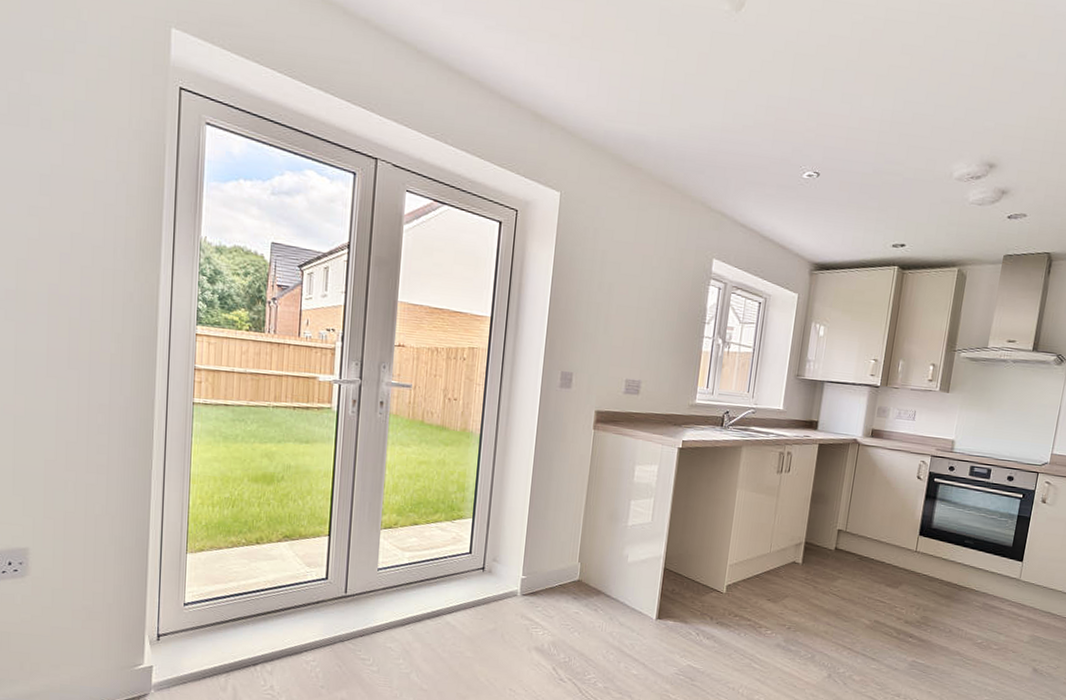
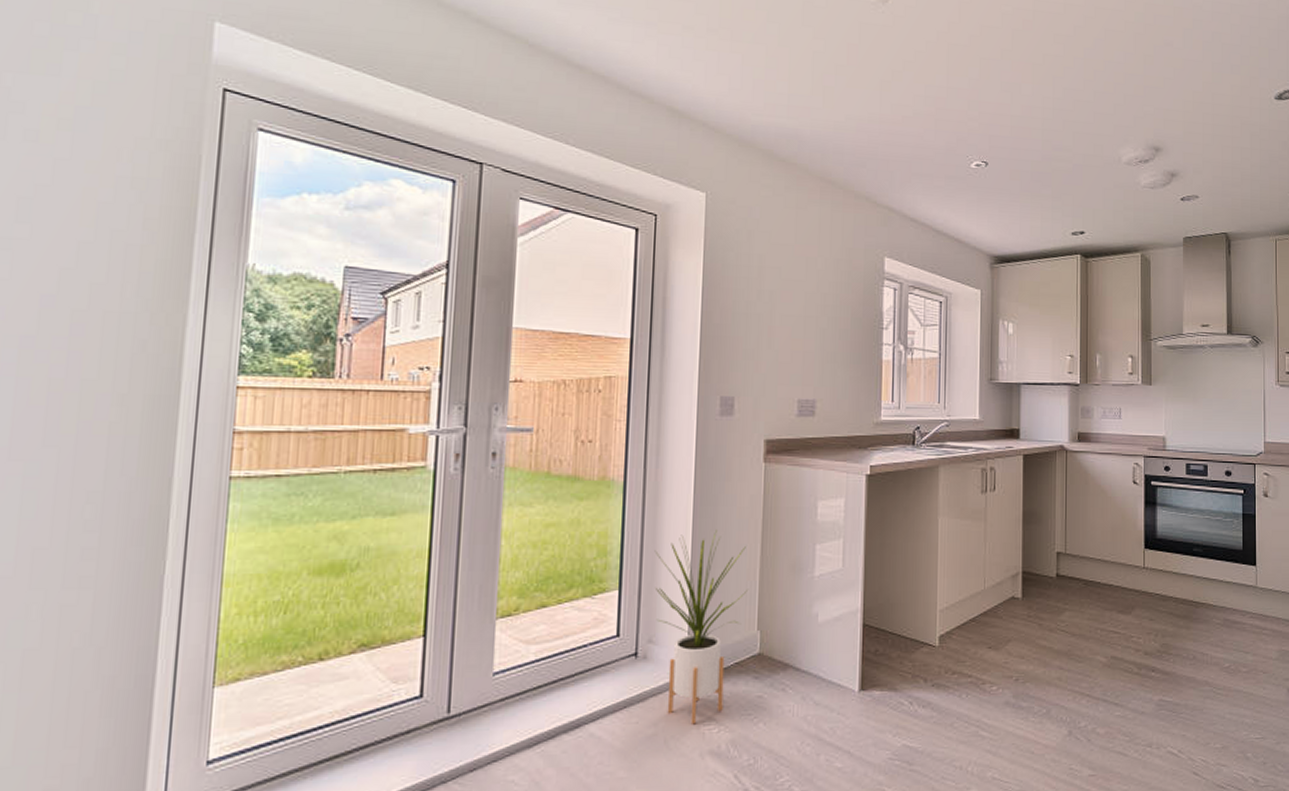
house plant: none [500,480,574,627] -> present [654,530,748,725]

